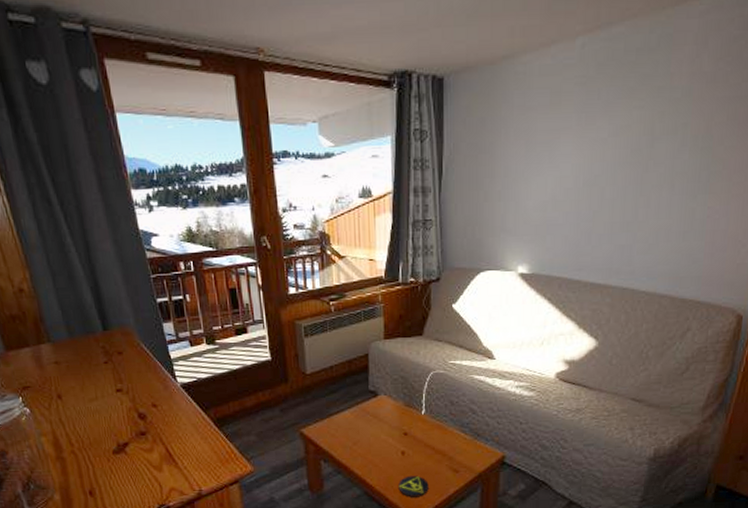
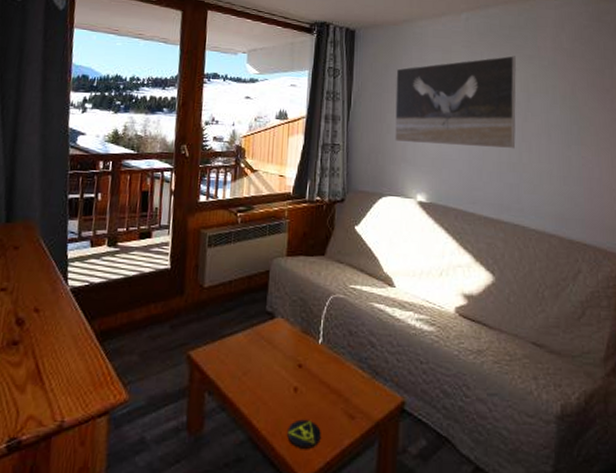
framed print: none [494,89,641,211] -> present [395,55,516,149]

